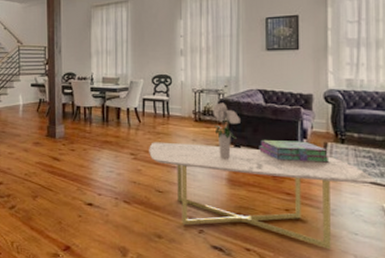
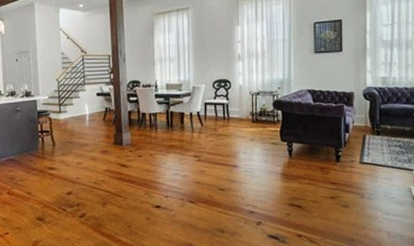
coffee table: present [149,142,376,250] -> none [211,143,405,229]
bouquet: present [213,102,240,160] -> none [268,103,292,156]
stack of books: present [259,139,330,163] -> none [308,135,368,154]

